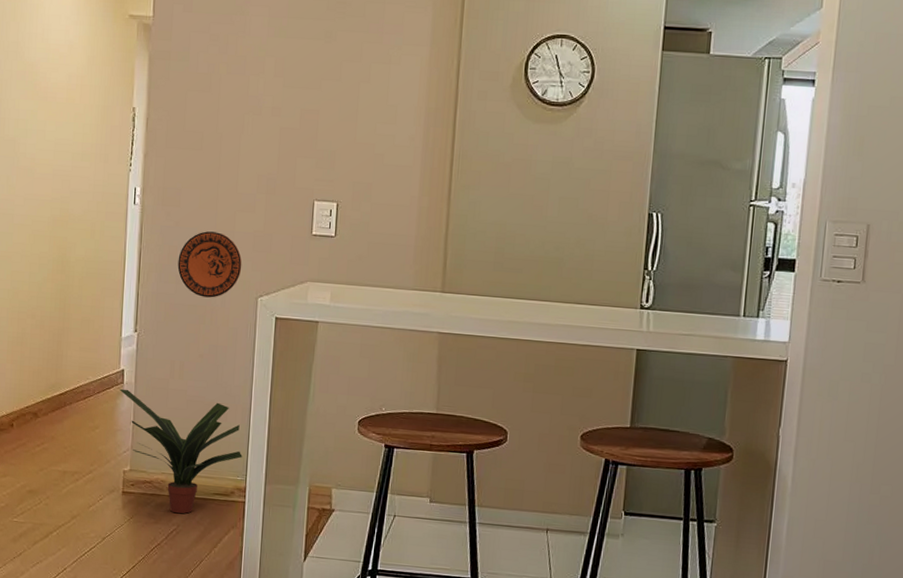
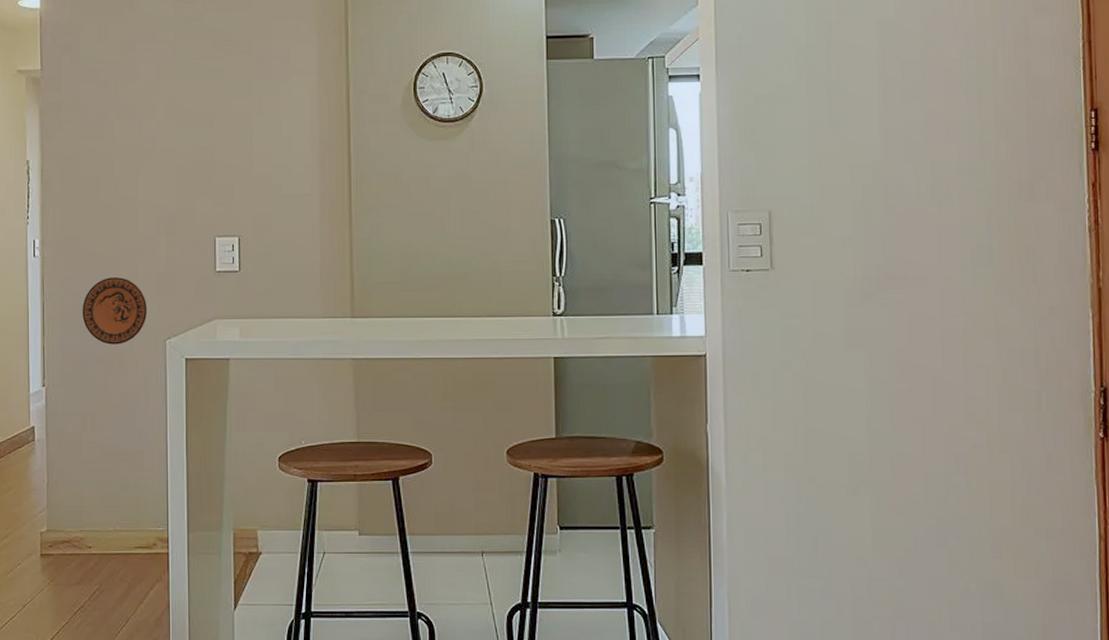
potted plant: present [119,388,242,514] -> none [31,446,162,572]

